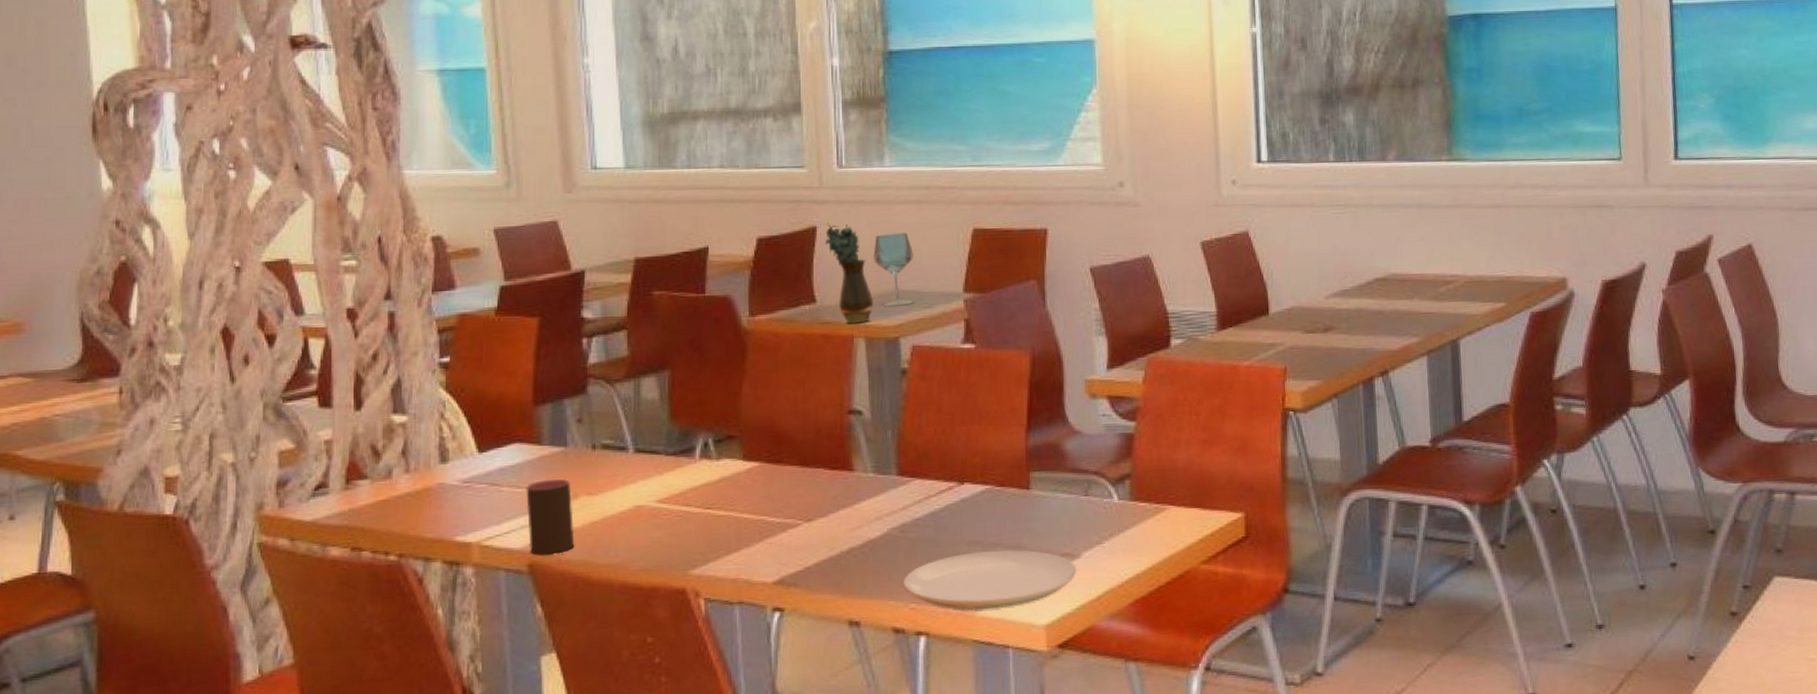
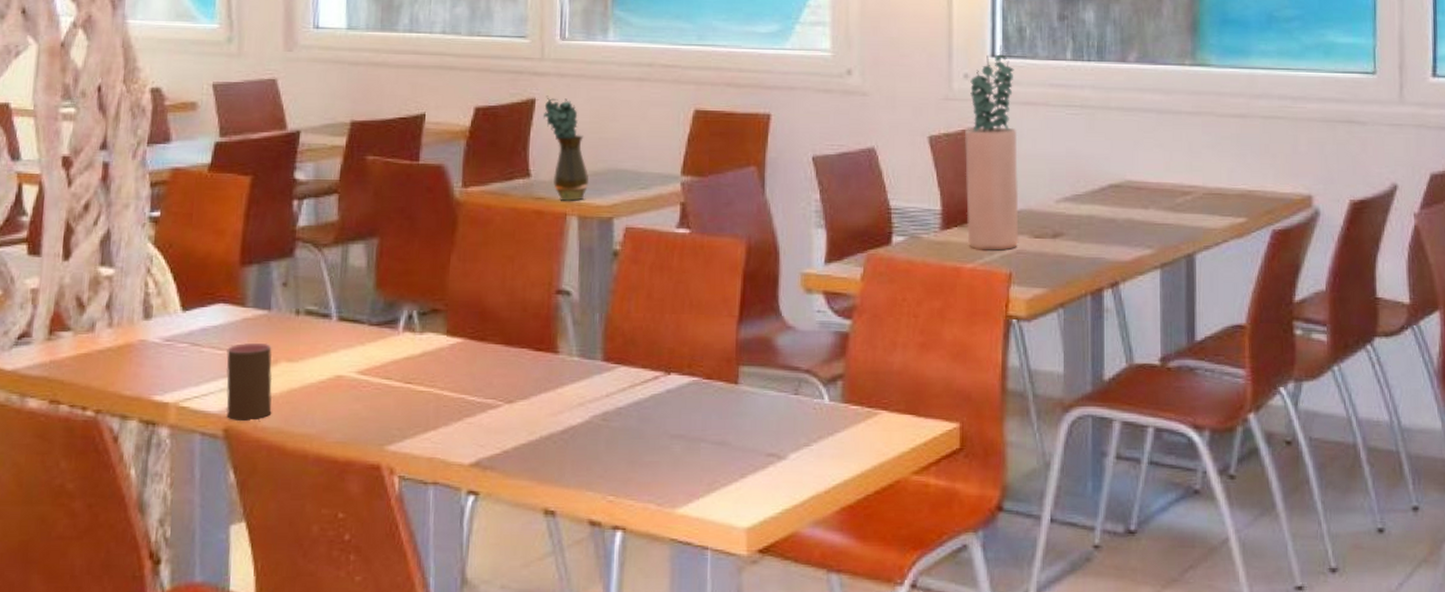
wine glass: present [873,232,914,308] -> none [591,110,633,186]
plate: present [904,550,1077,610] -> none [603,446,782,506]
vase: none [1235,150,1292,348] -> present [964,44,1019,251]

